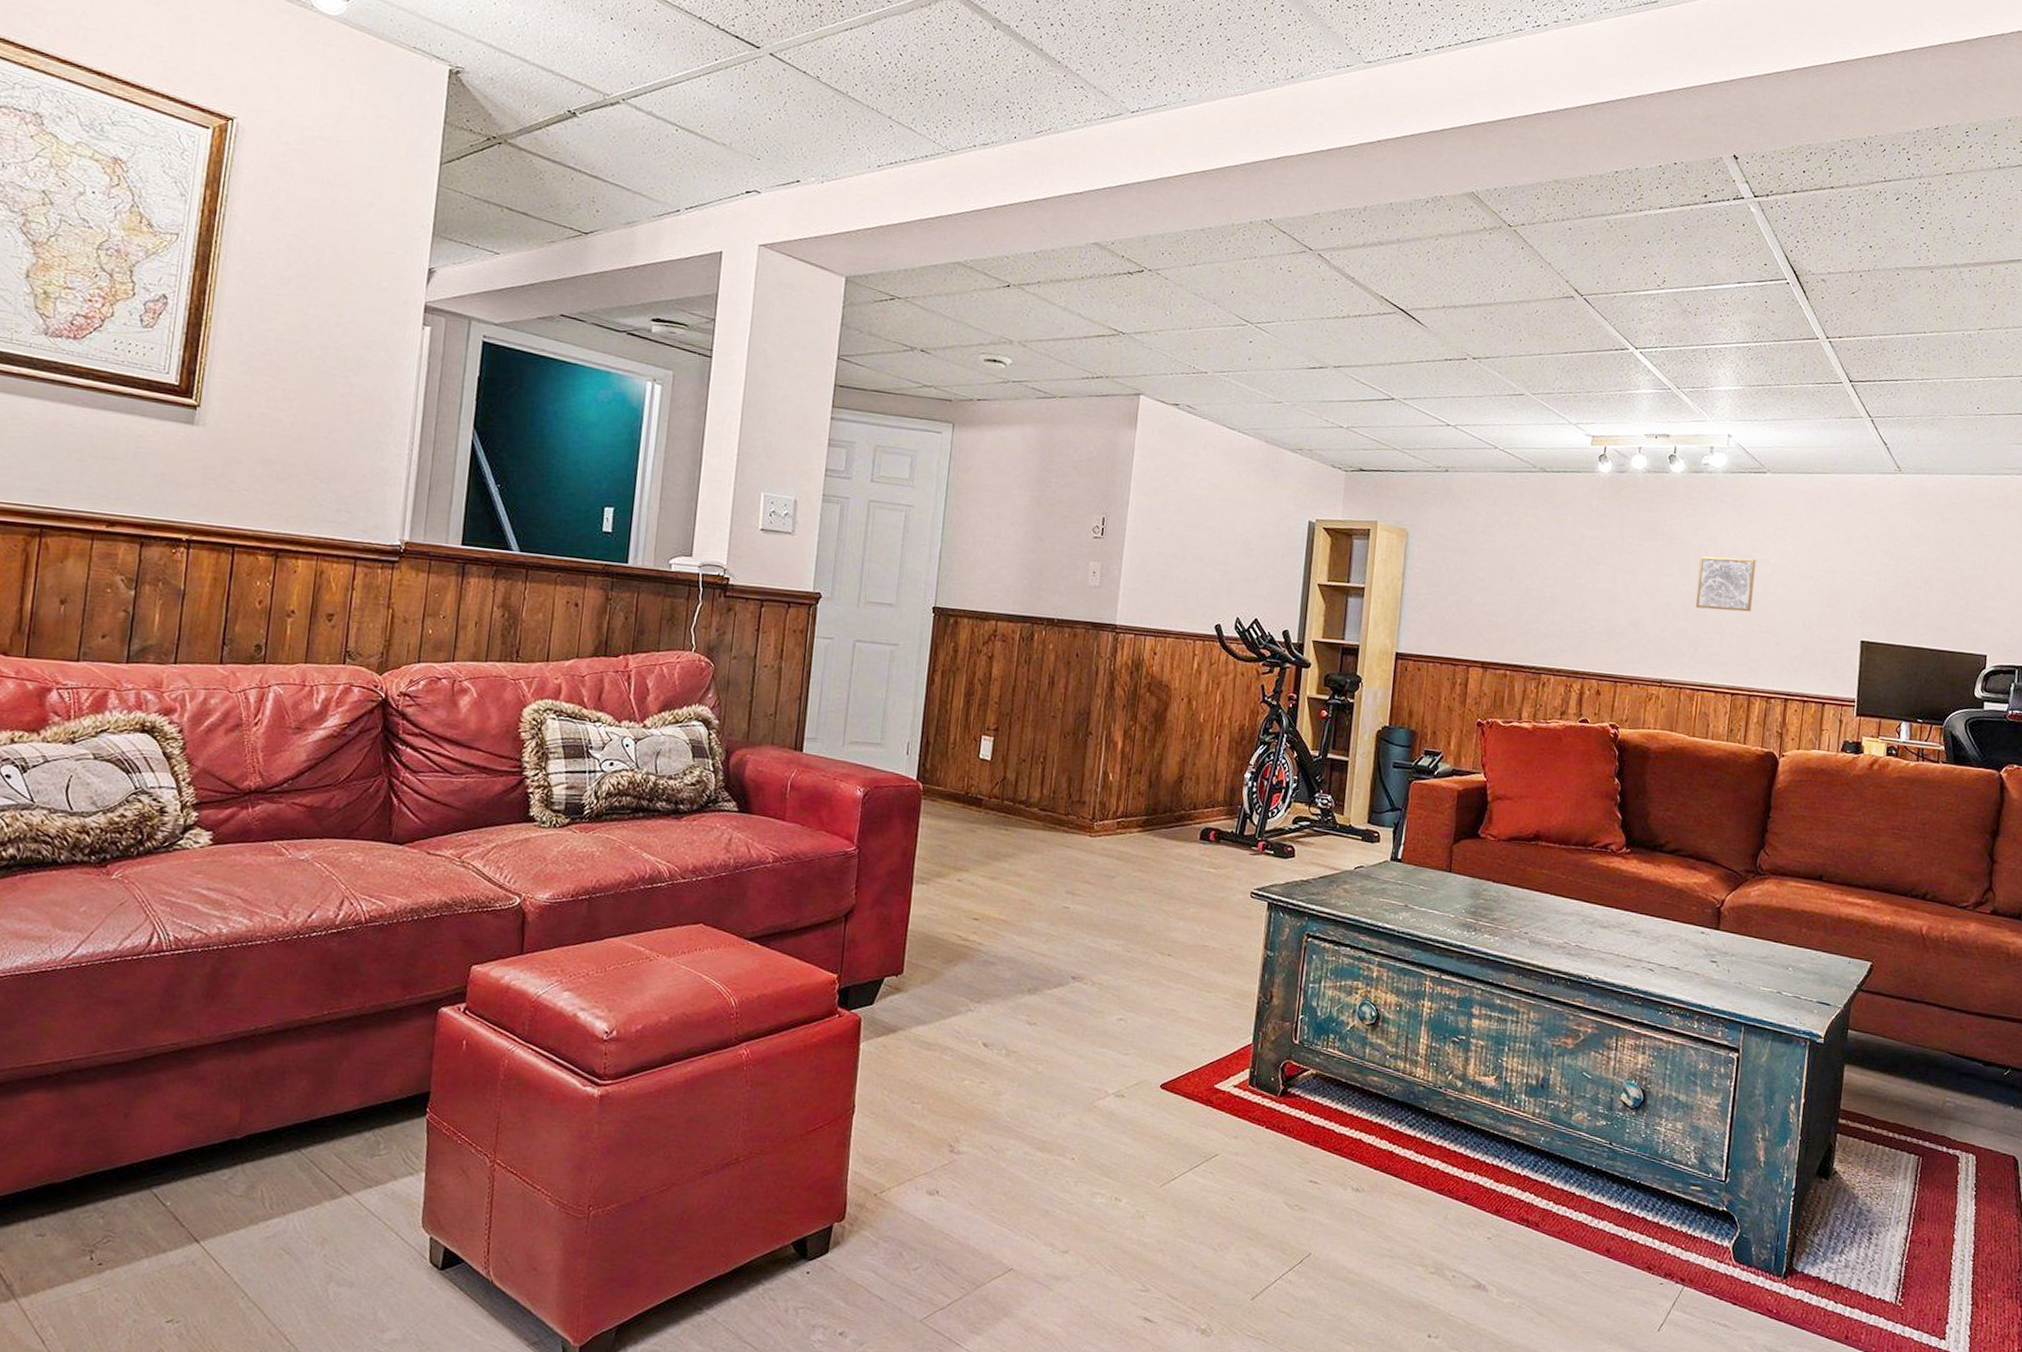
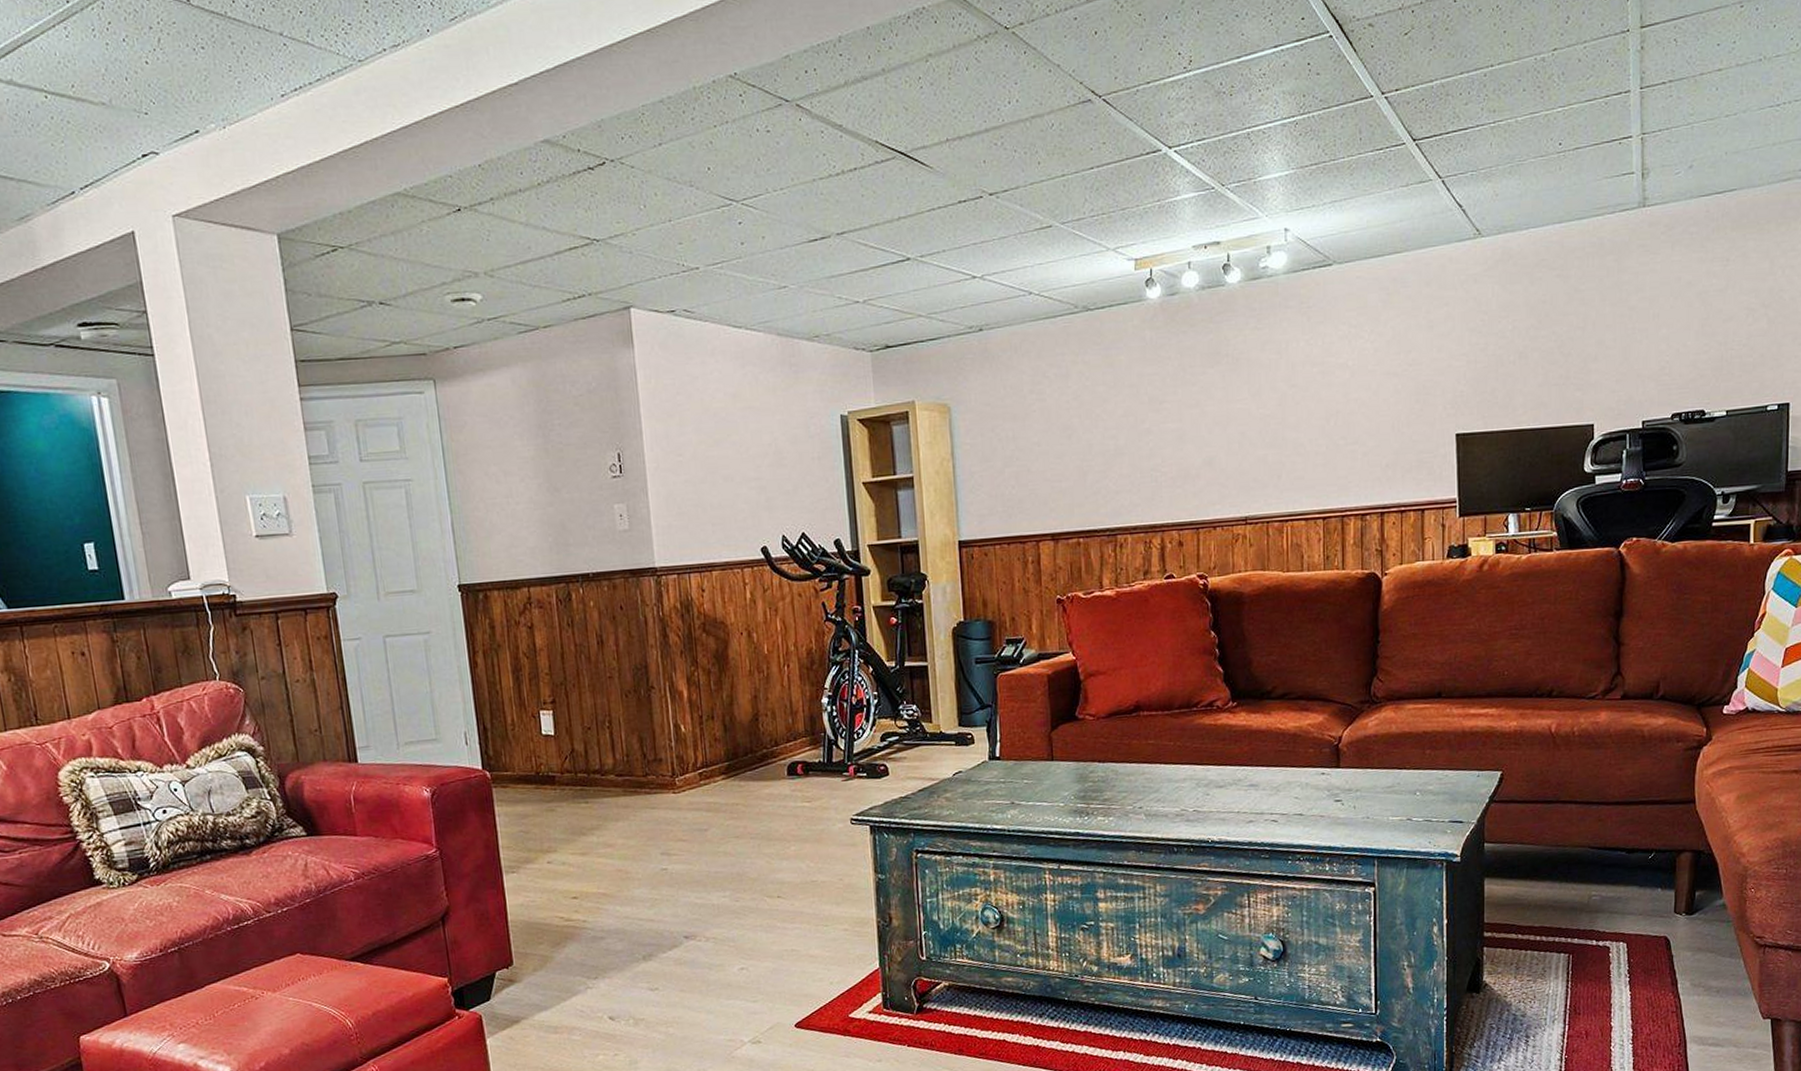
wall art: present [1695,556,1756,612] -> none [1271,364,1333,431]

